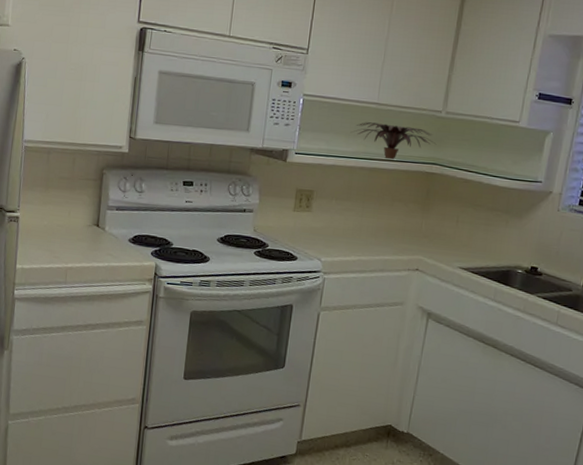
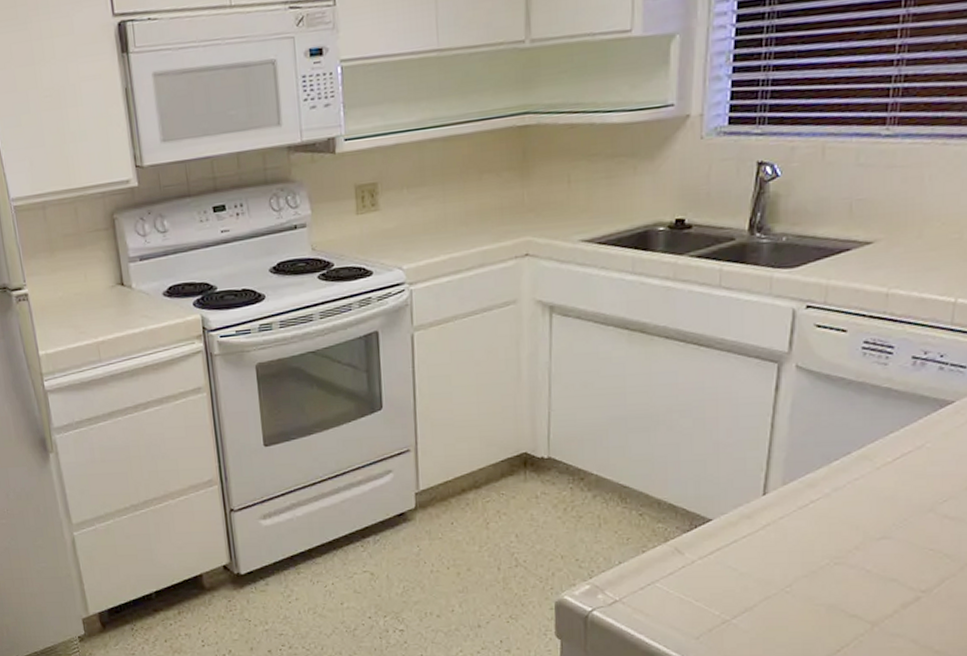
plant: present [350,122,437,160] -> none [409,70,525,121]

